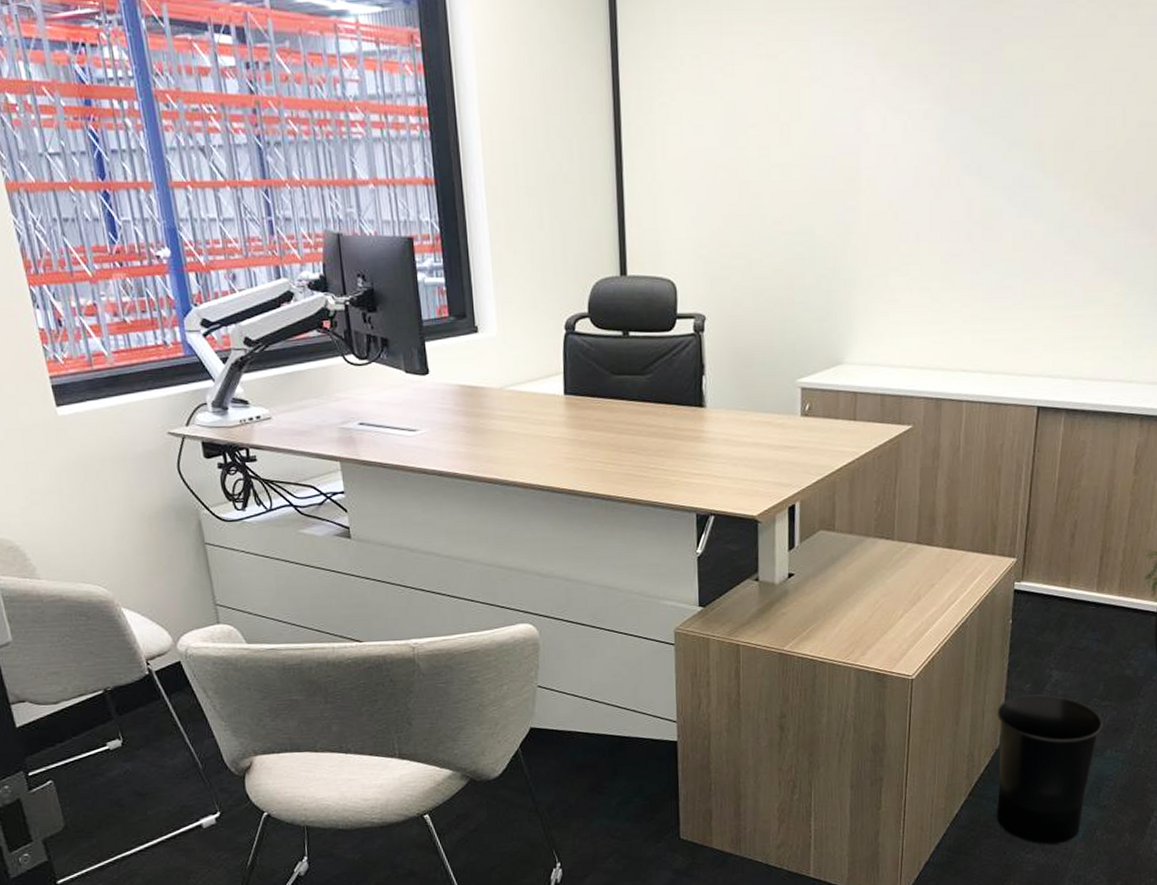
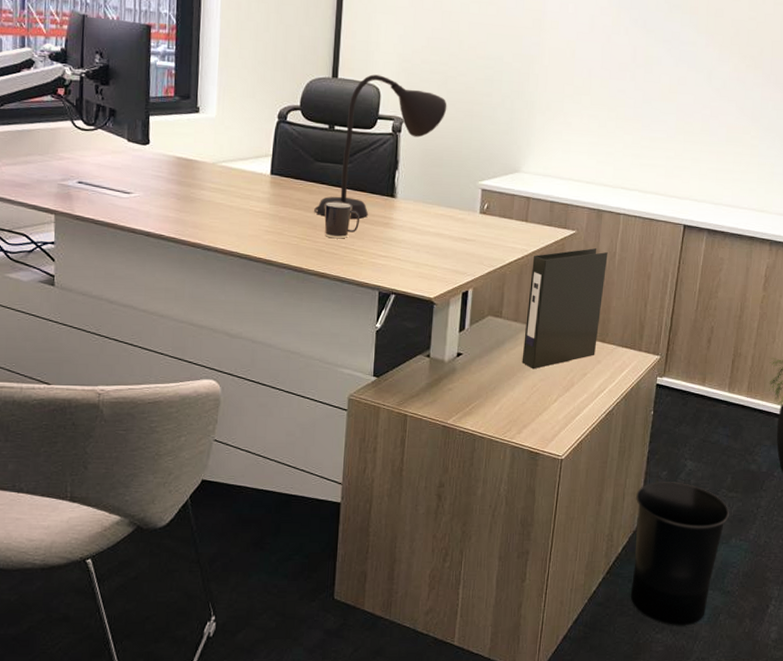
desk lamp: none [616,267,754,435] -> present [314,74,447,219]
mug: none [627,418,668,460] -> present [324,201,360,239]
binder: none [860,443,951,585] -> present [522,248,608,369]

